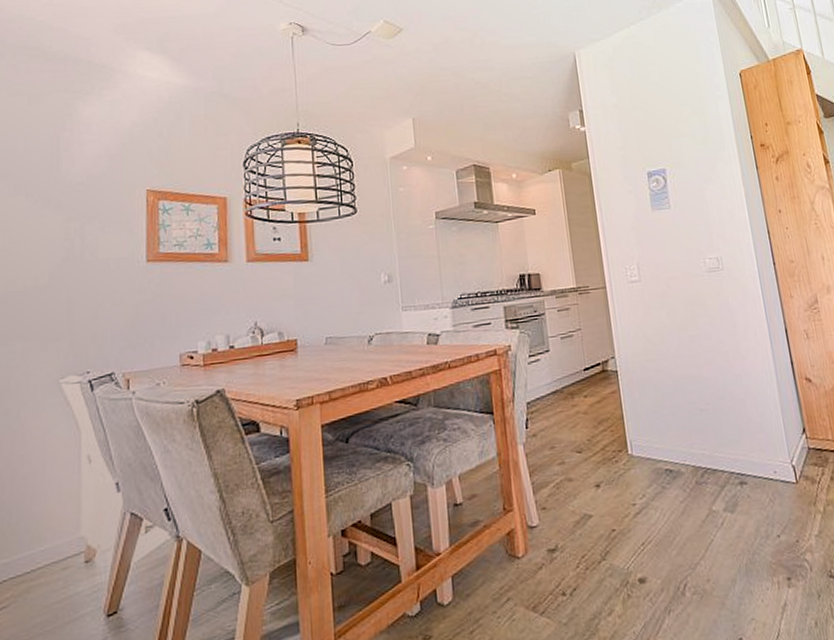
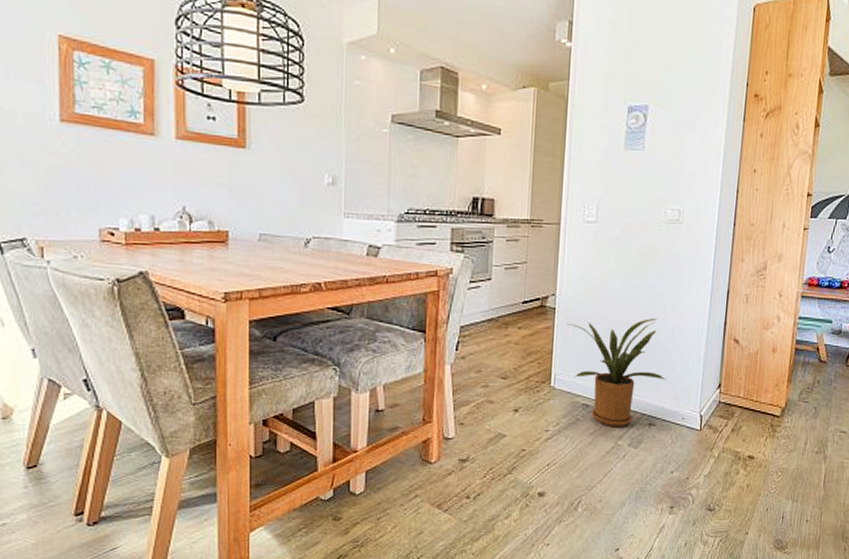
house plant: none [631,366,746,491] -> present [566,317,666,427]

